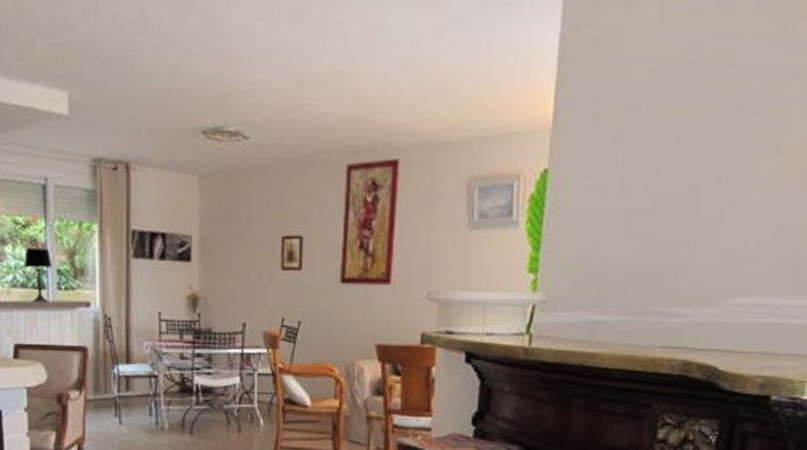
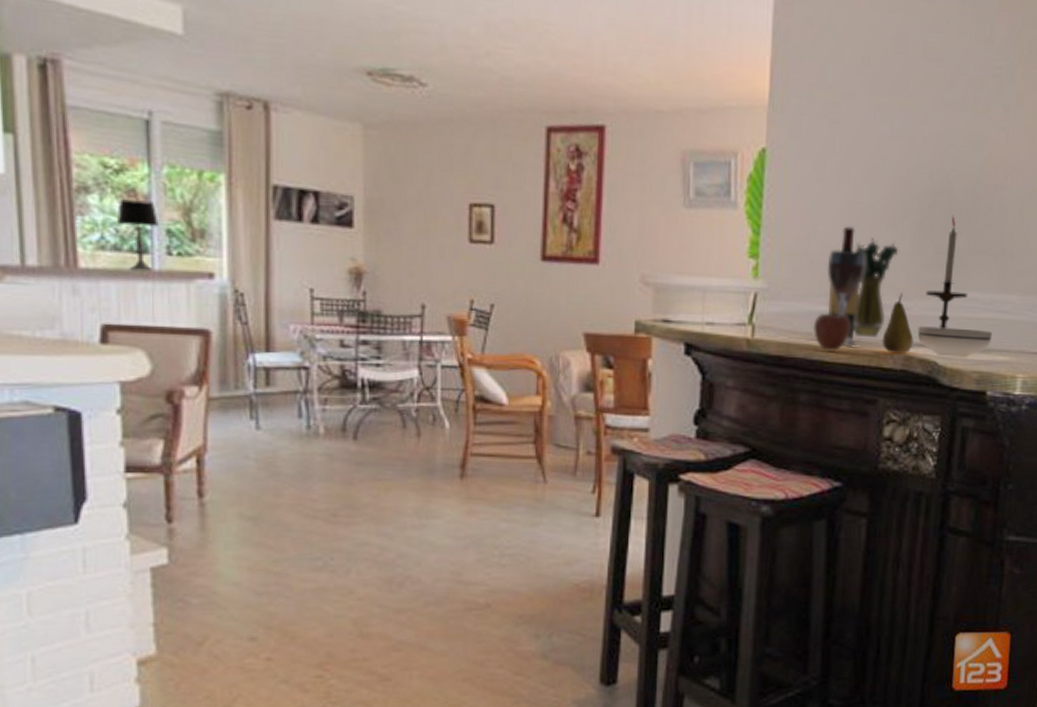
fruit: none [590,313,627,358] -> present [814,304,851,351]
wine bottle: none [605,238,639,347] -> present [828,226,860,340]
cup: none [605,260,646,353] -> present [827,248,866,347]
vase: none [630,248,681,345] -> present [854,237,899,338]
fruit: none [659,301,693,361] -> present [882,293,914,355]
bowl: none [697,332,781,363] -> present [917,326,993,358]
candlestick: none [708,221,755,334] -> present [926,215,968,329]

